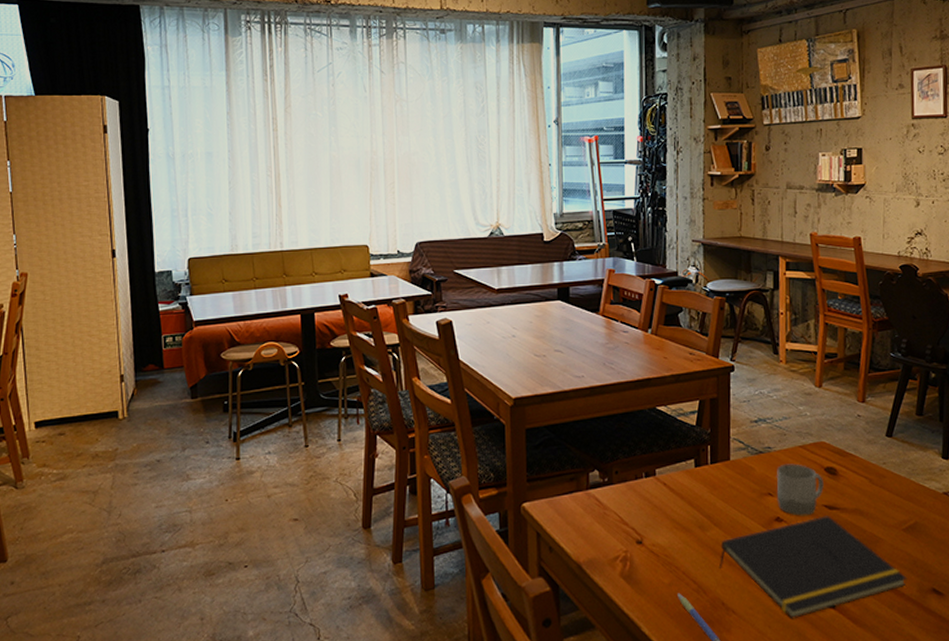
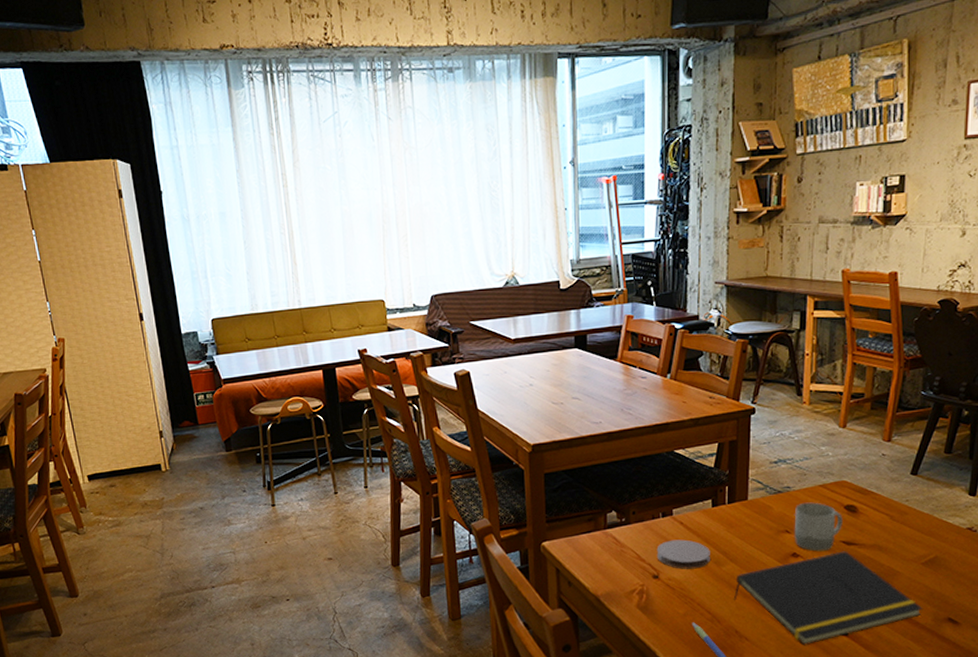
coaster: none [640,502,695,534] -> present [656,539,710,569]

